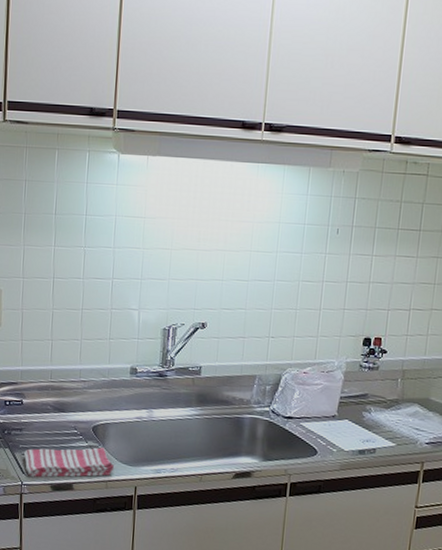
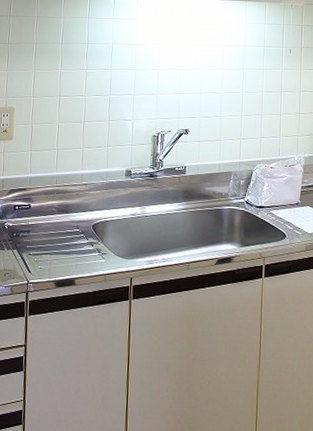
dish towel: present [24,447,115,477] -> none [31,243,113,275]

